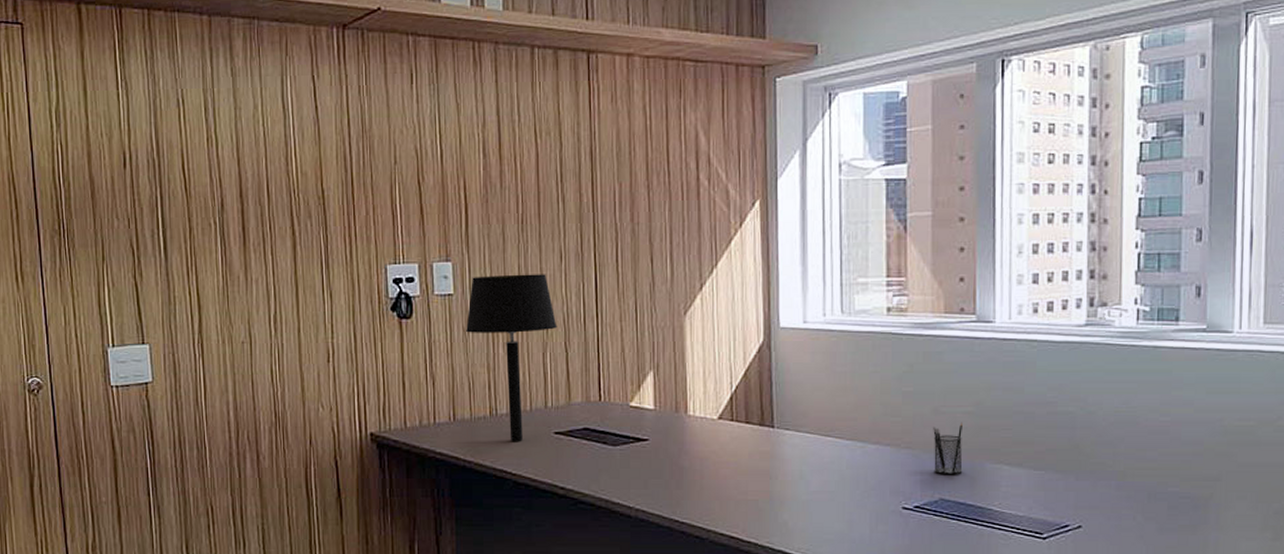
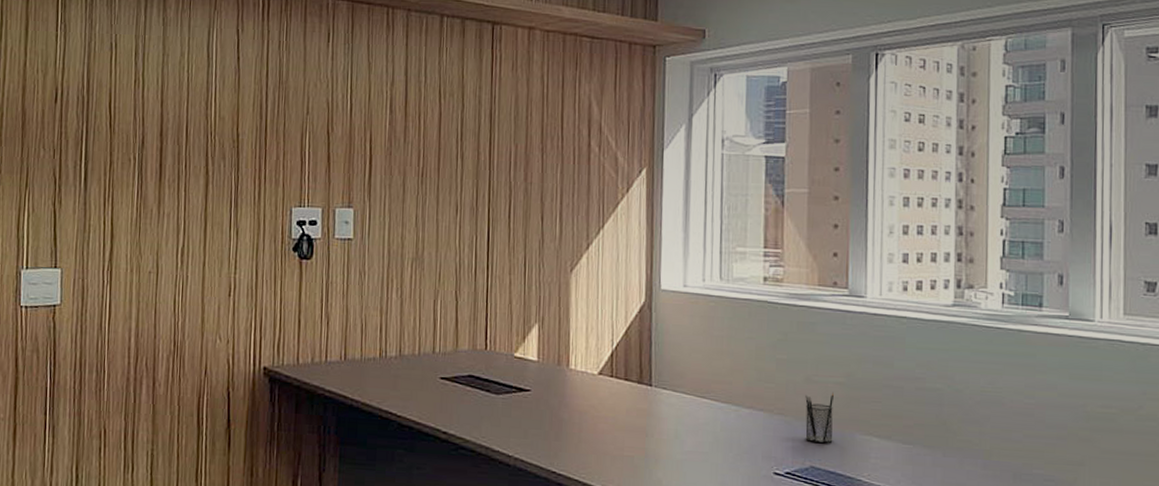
table lamp: present [466,274,557,441] -> none [362,223,450,384]

